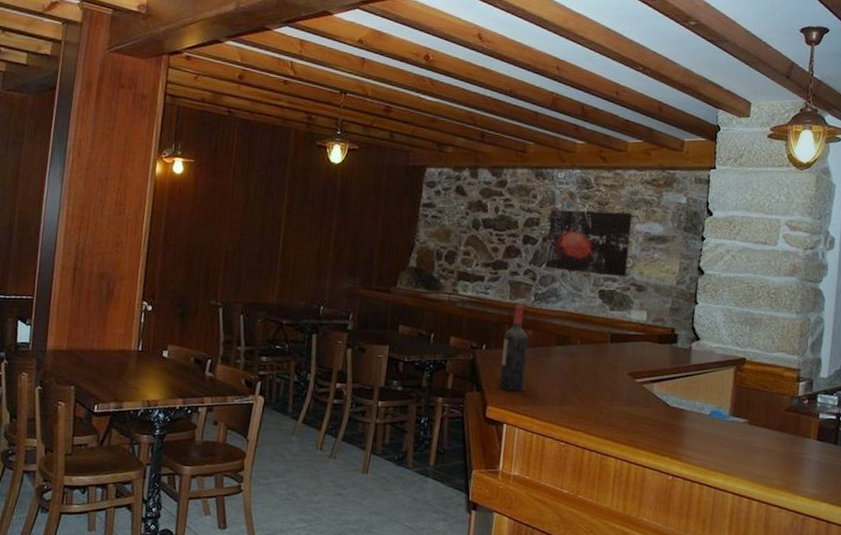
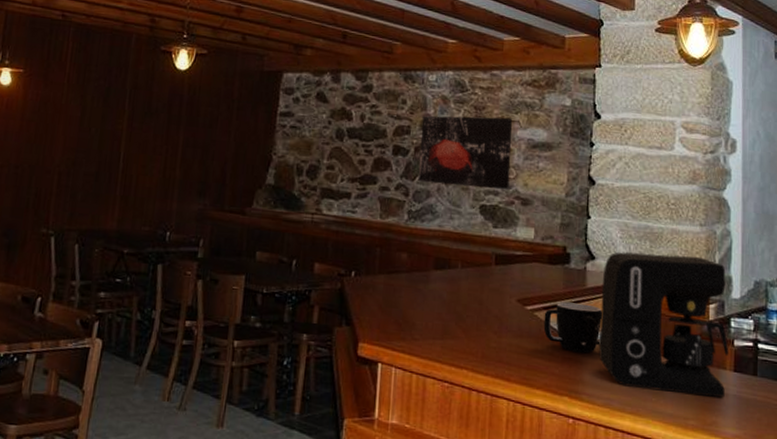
wine bottle: present [499,304,528,393] -> none [371,223,403,326]
mug: none [650,376,703,421] -> present [543,302,602,354]
coffee maker: none [698,334,817,462] -> present [599,252,729,398]

